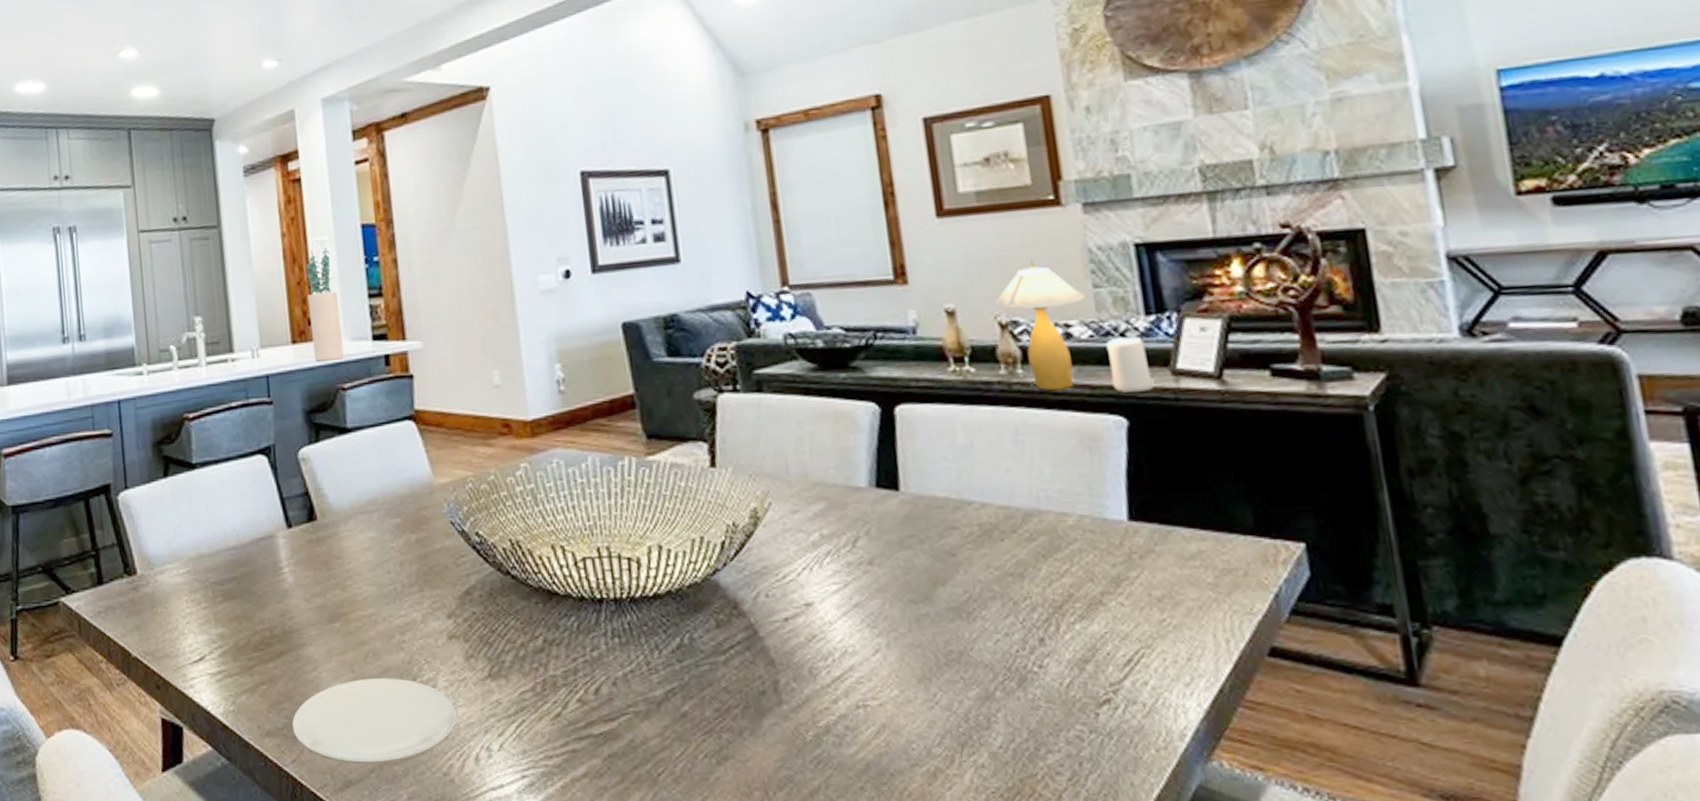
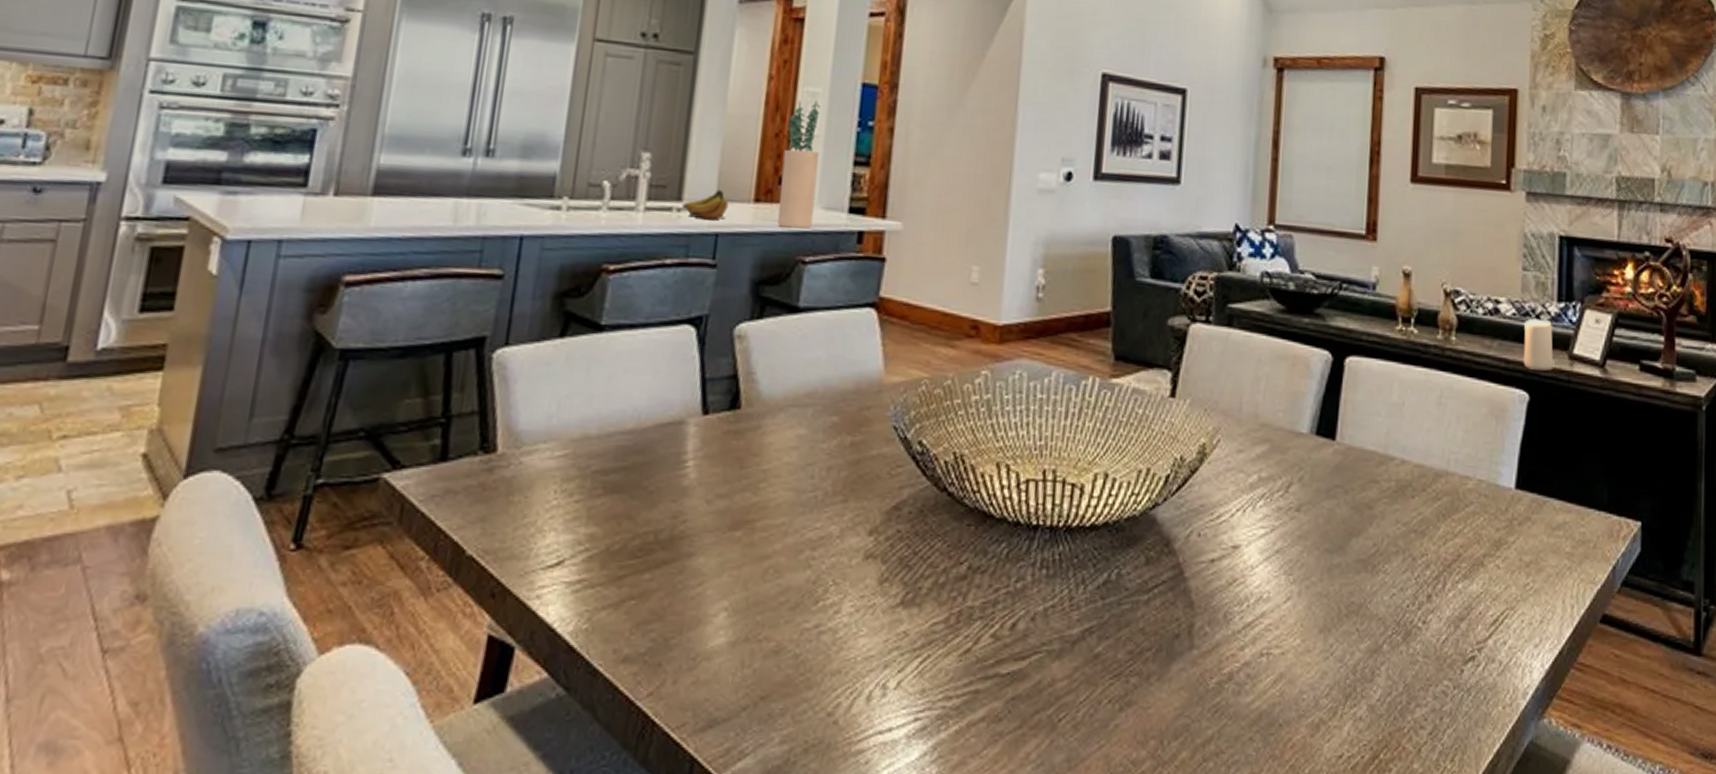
fruit: none [235,338,272,365] -> present [682,190,729,221]
plate: present [291,678,457,765] -> none [656,599,857,701]
table lamp: present [994,260,1085,391] -> none [1443,236,1515,361]

